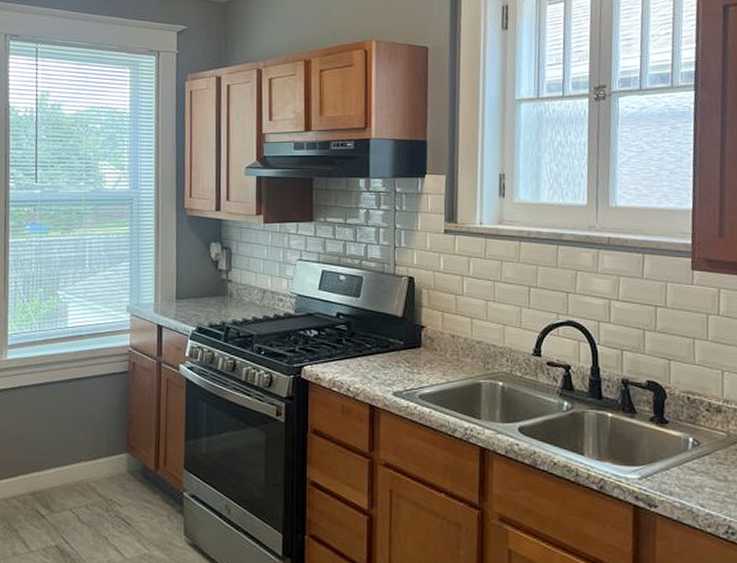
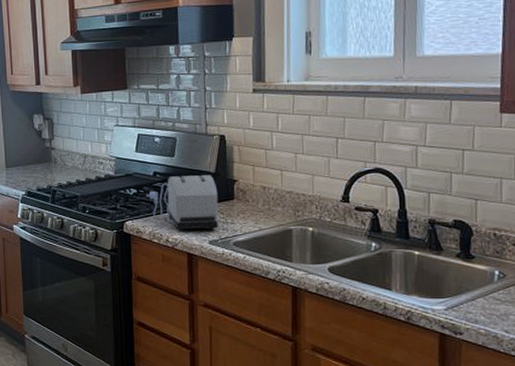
toaster: none [328,318,404,380] -> present [146,175,219,230]

